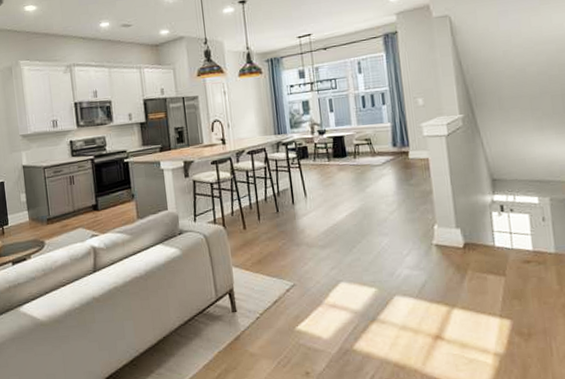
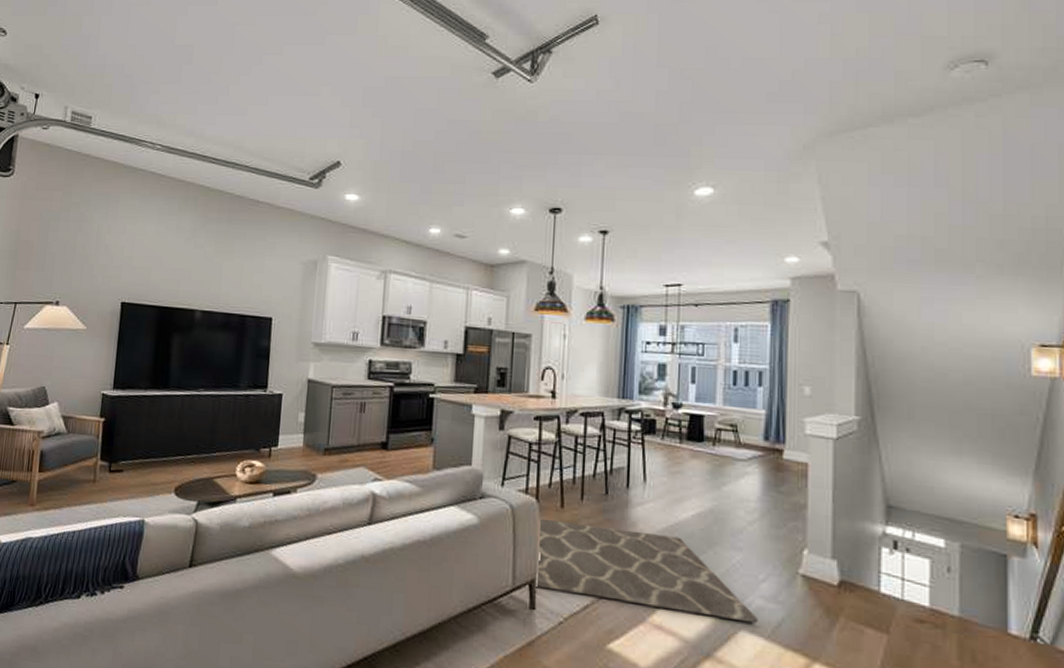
rug: none [227,234,407,295] -> present [537,518,758,624]

